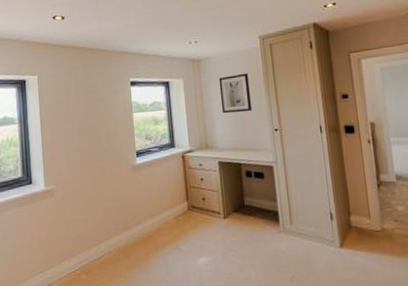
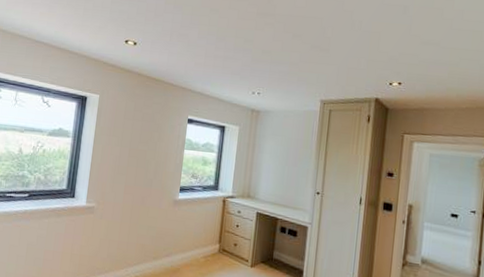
wall art: present [218,73,253,114] -> none [271,132,302,171]

